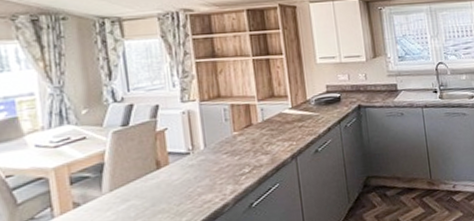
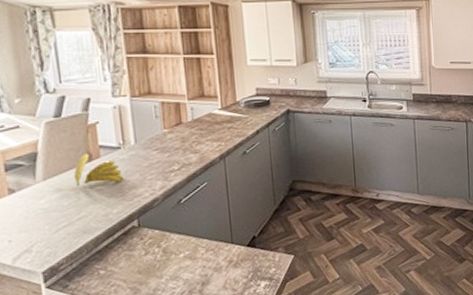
banana: none [141,161,194,196] -> present [73,153,124,187]

